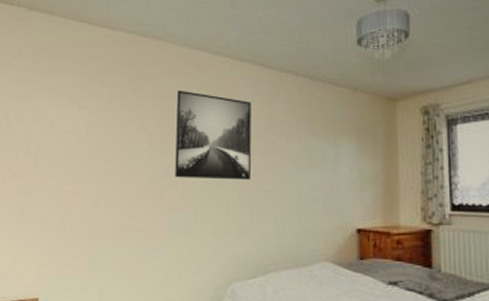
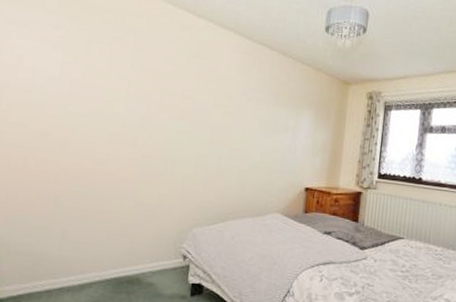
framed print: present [175,90,251,181] -> none [149,45,229,138]

